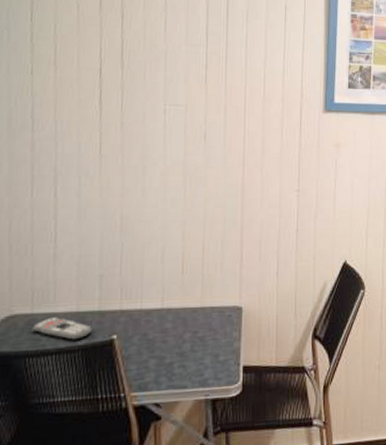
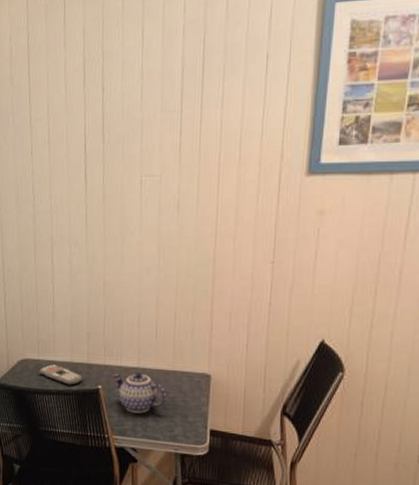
teapot: none [131,313,195,362] -> present [113,372,167,414]

